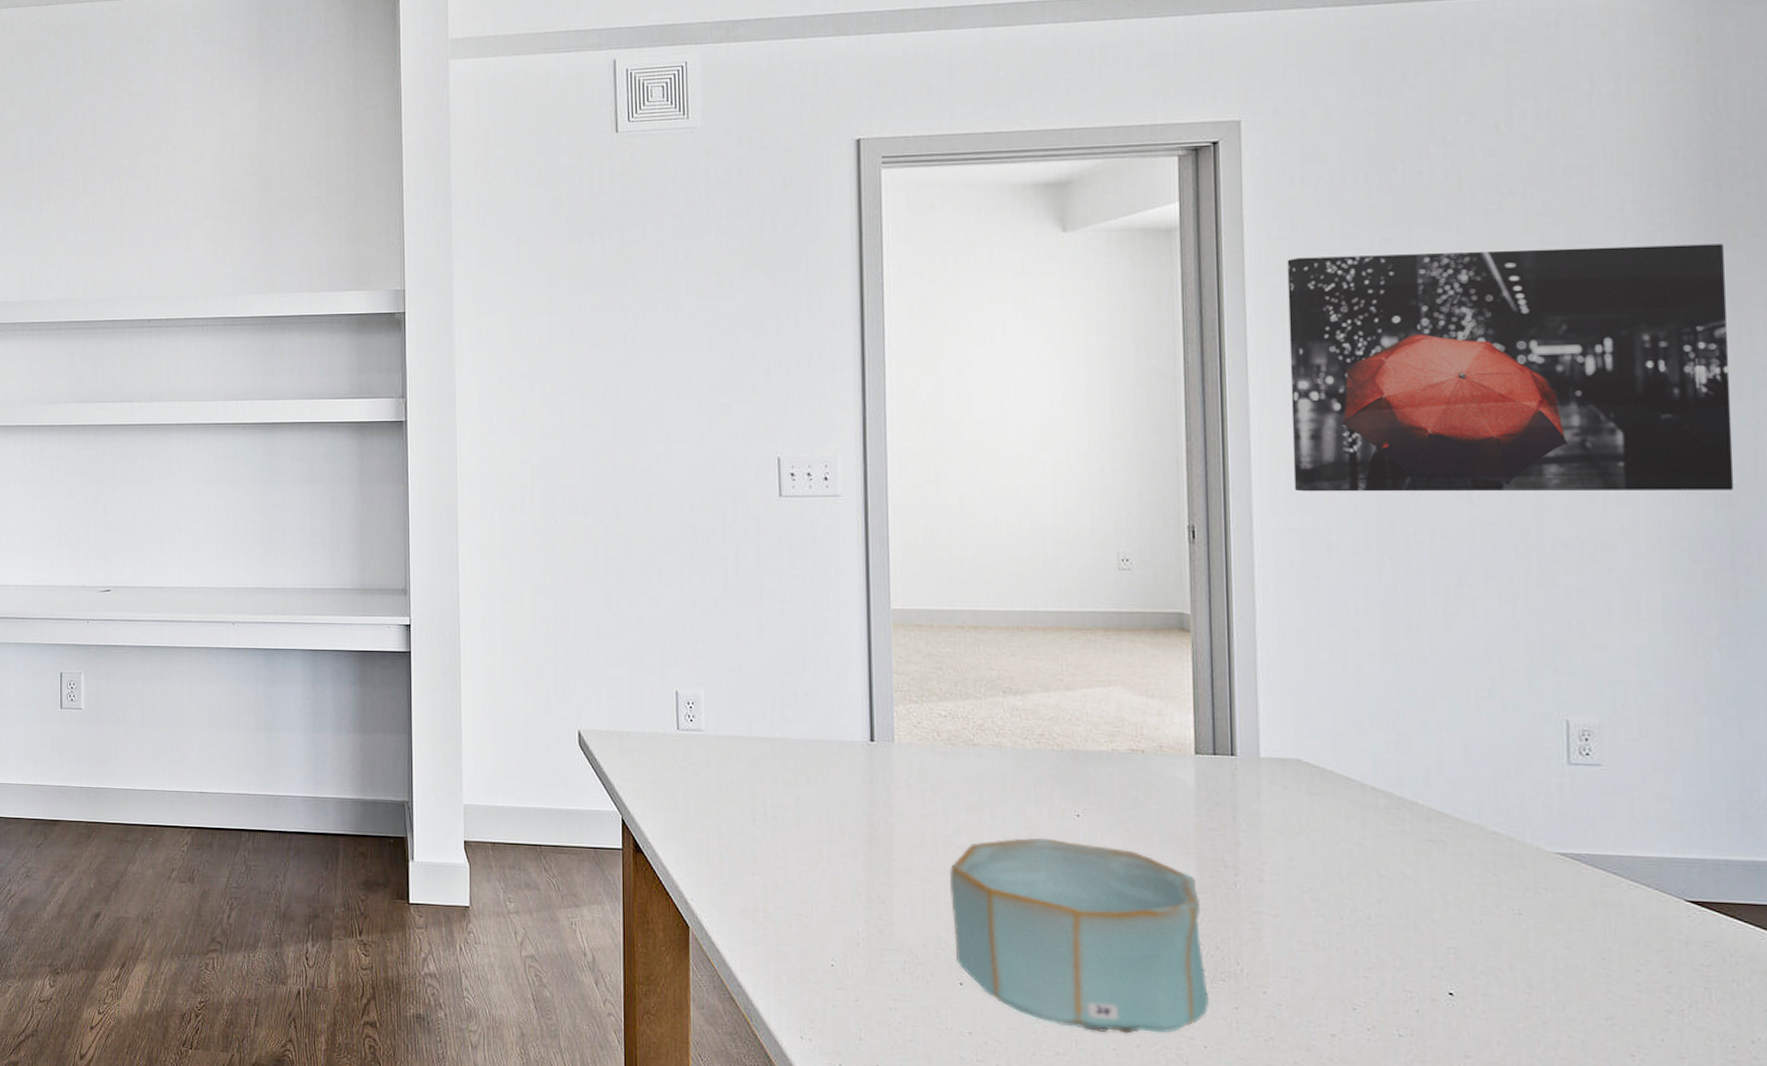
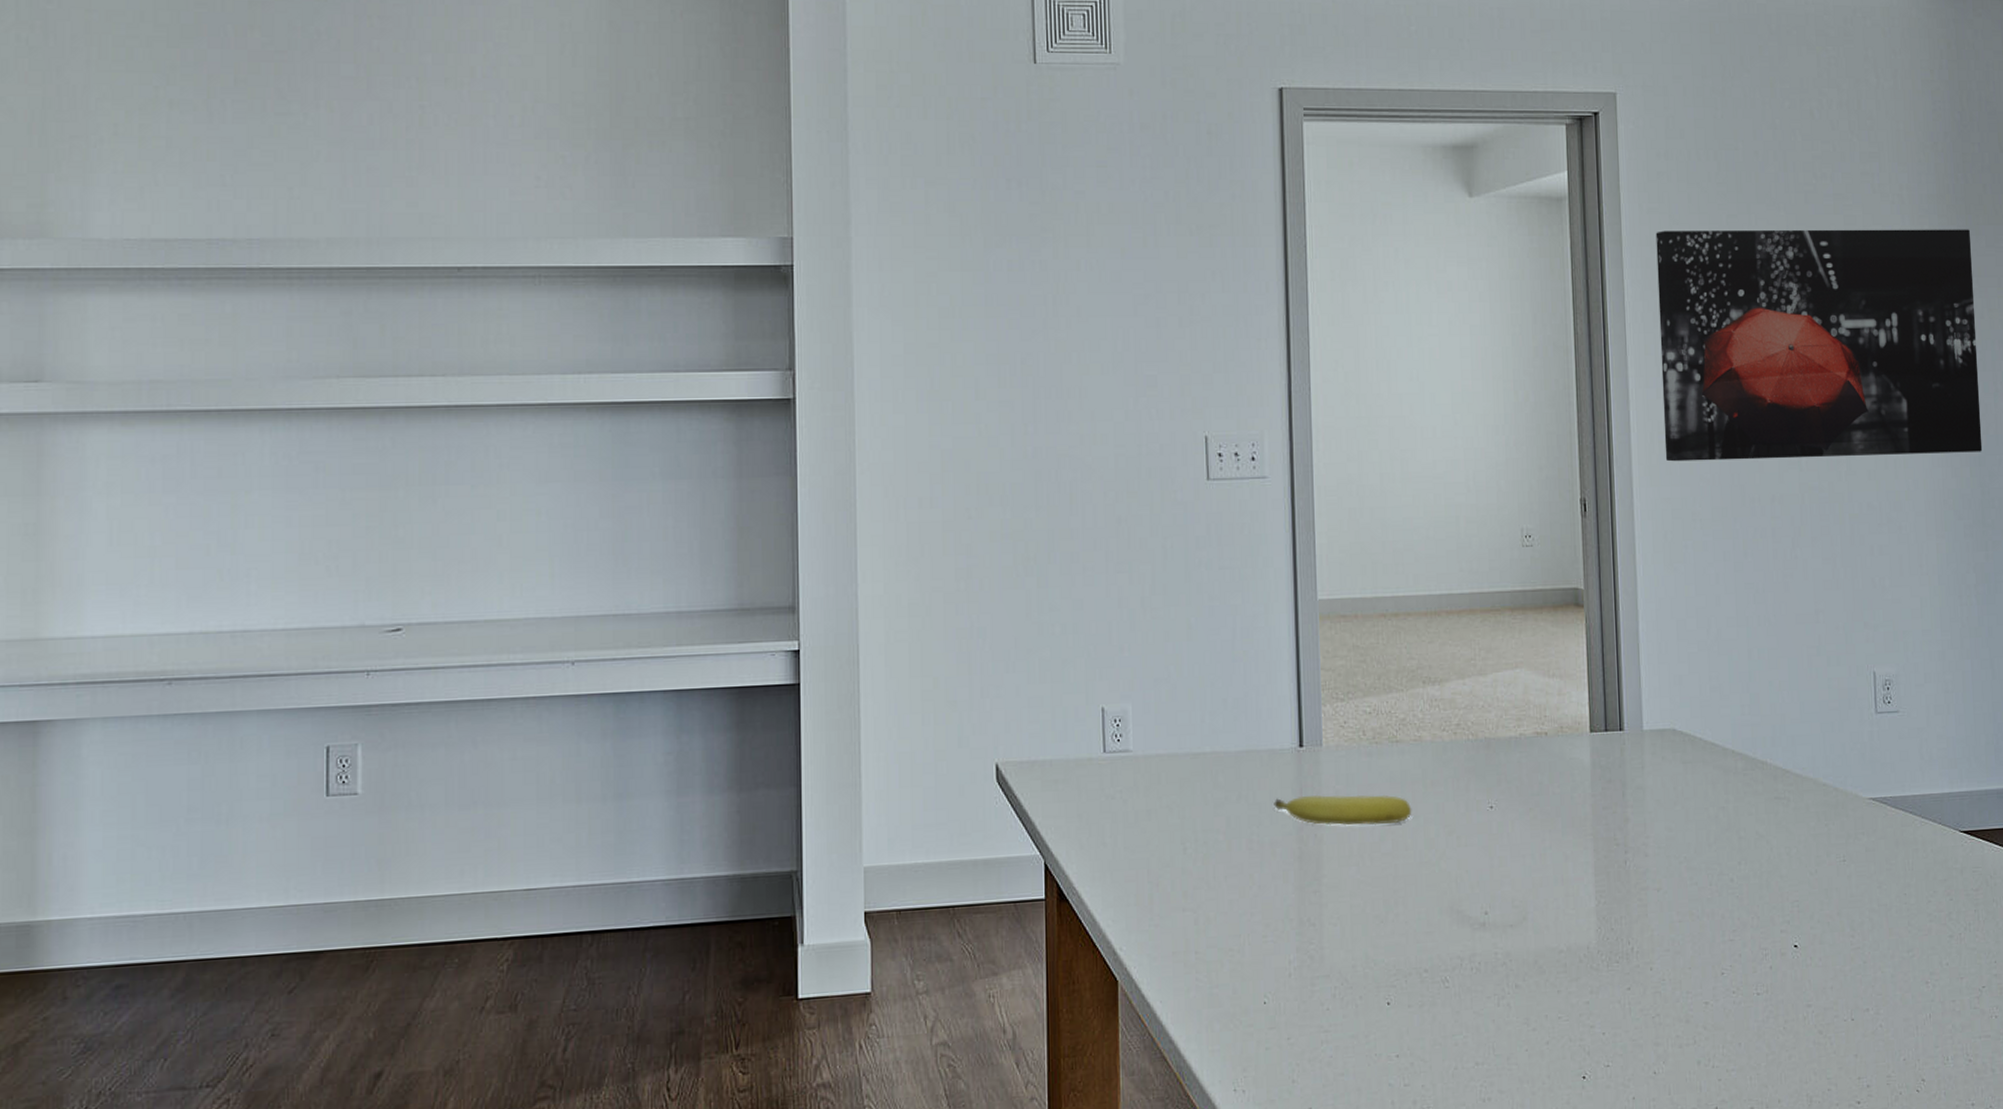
fruit: none [843,785,990,821] -> present [1274,794,1412,826]
bowl: present [949,837,1209,1034] -> none [1375,834,1606,1035]

